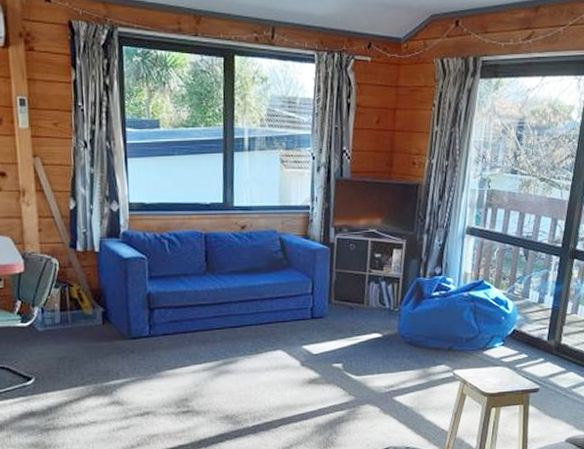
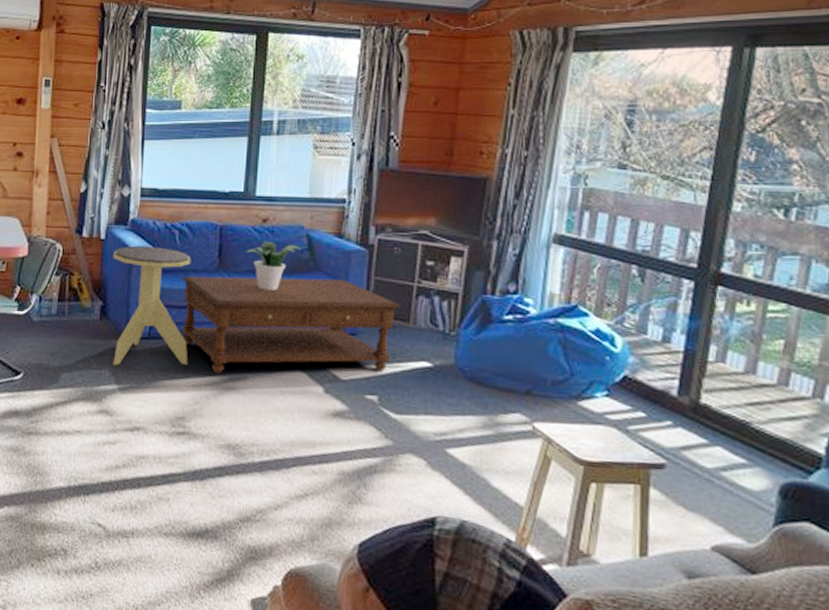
side table: none [108,256,187,363] -> present [113,246,191,366]
coffee table: none [174,273,357,360] -> present [181,276,400,374]
potted plant: none [229,245,276,287] -> present [246,241,302,290]

